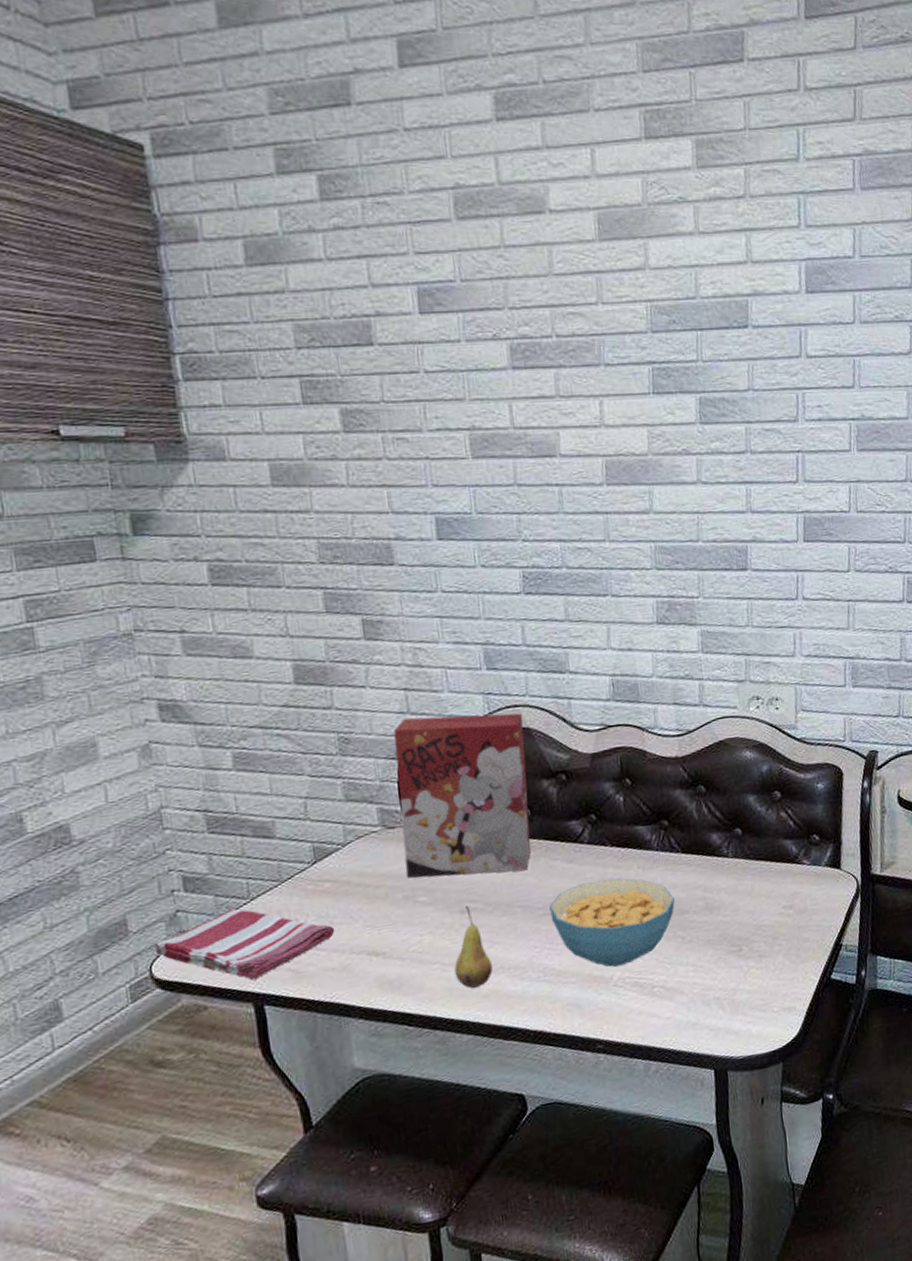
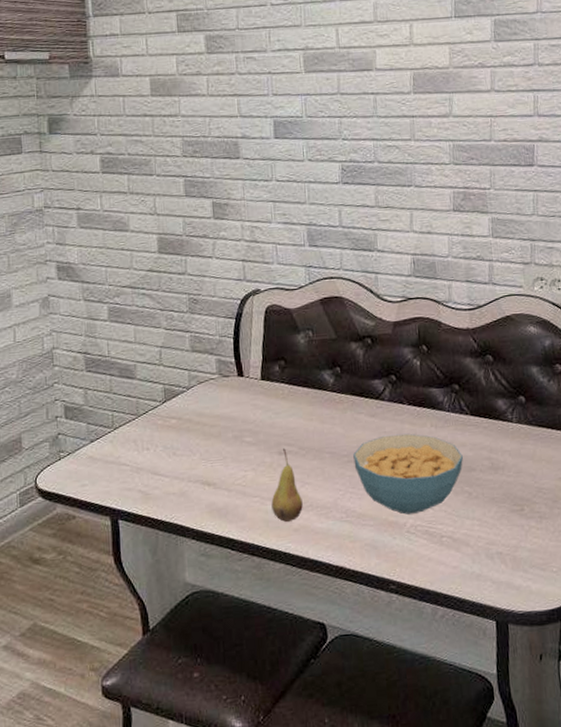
dish towel: present [154,908,335,980] -> none [40,435,177,497]
cereal box: present [394,713,531,878] -> none [232,284,340,422]

